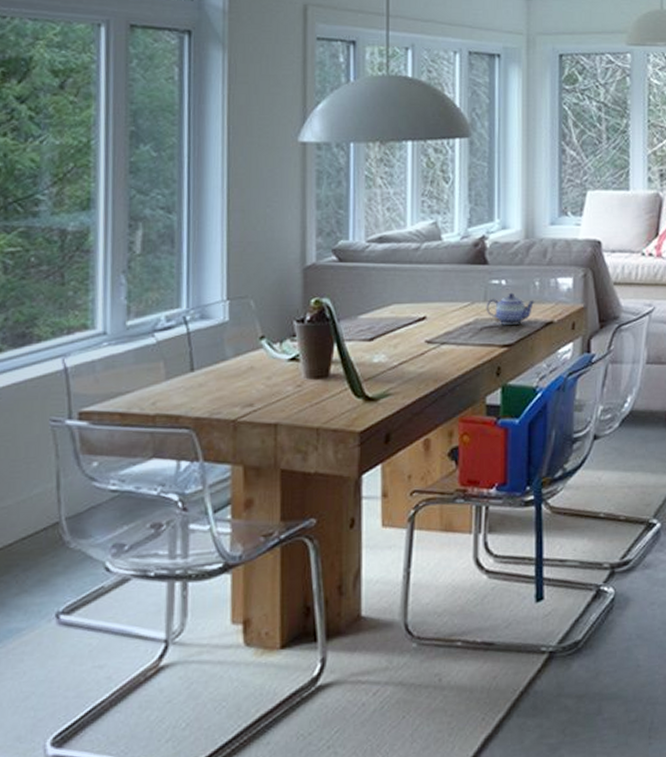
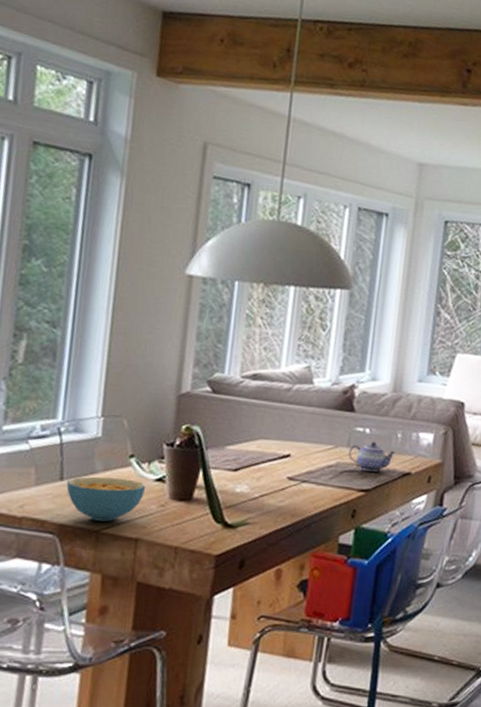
cereal bowl: none [197,362,280,410] -> present [66,476,146,522]

